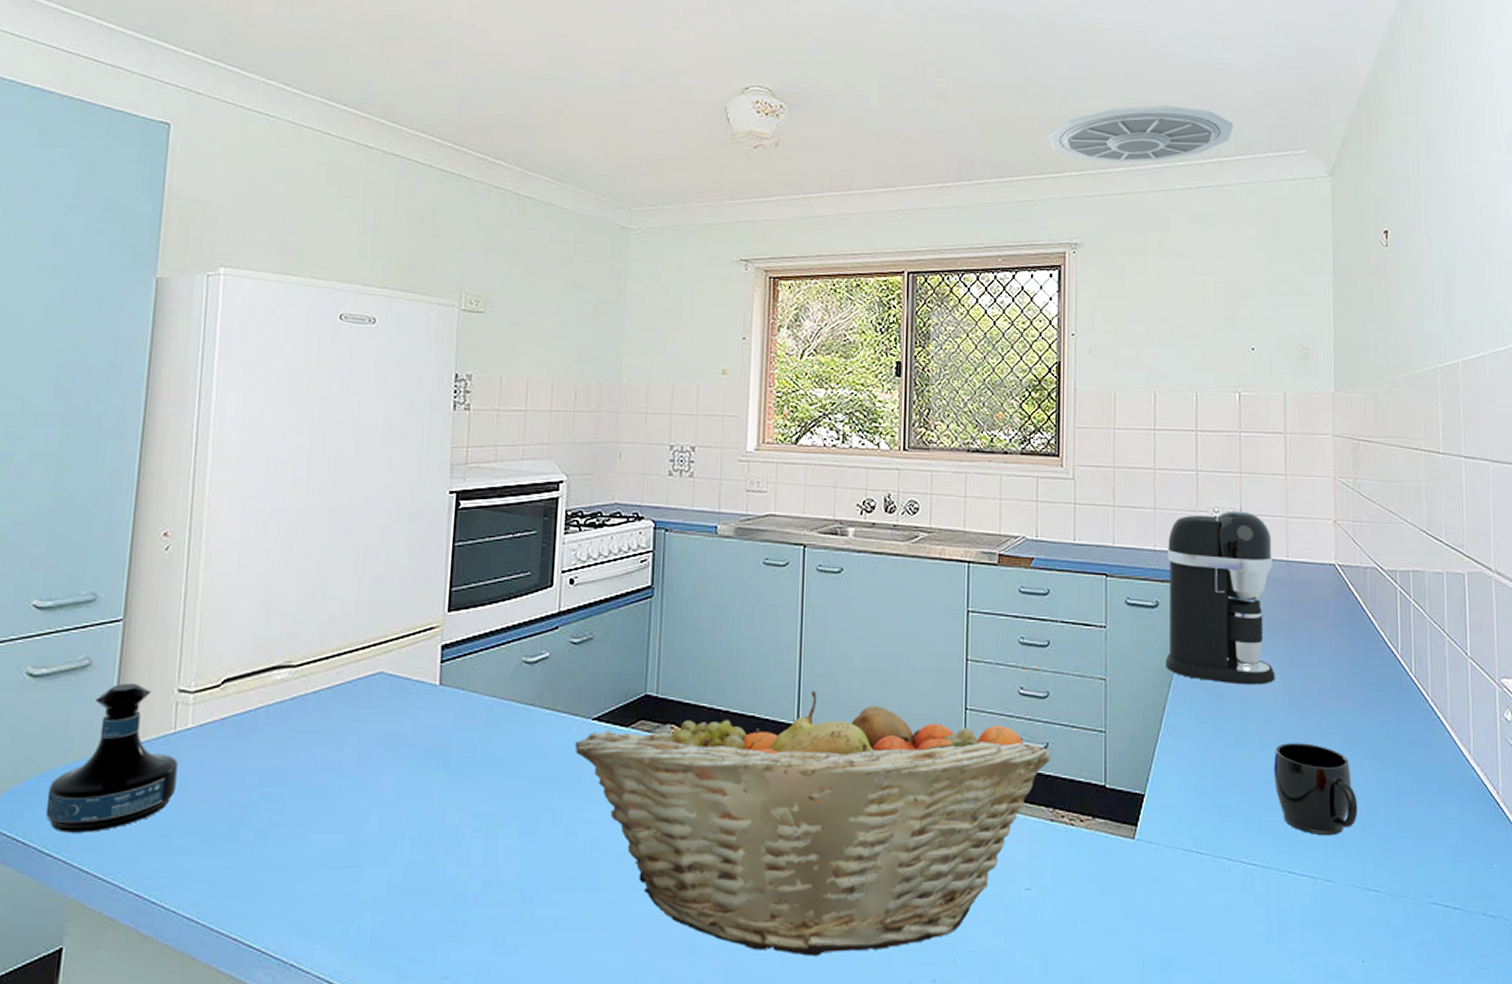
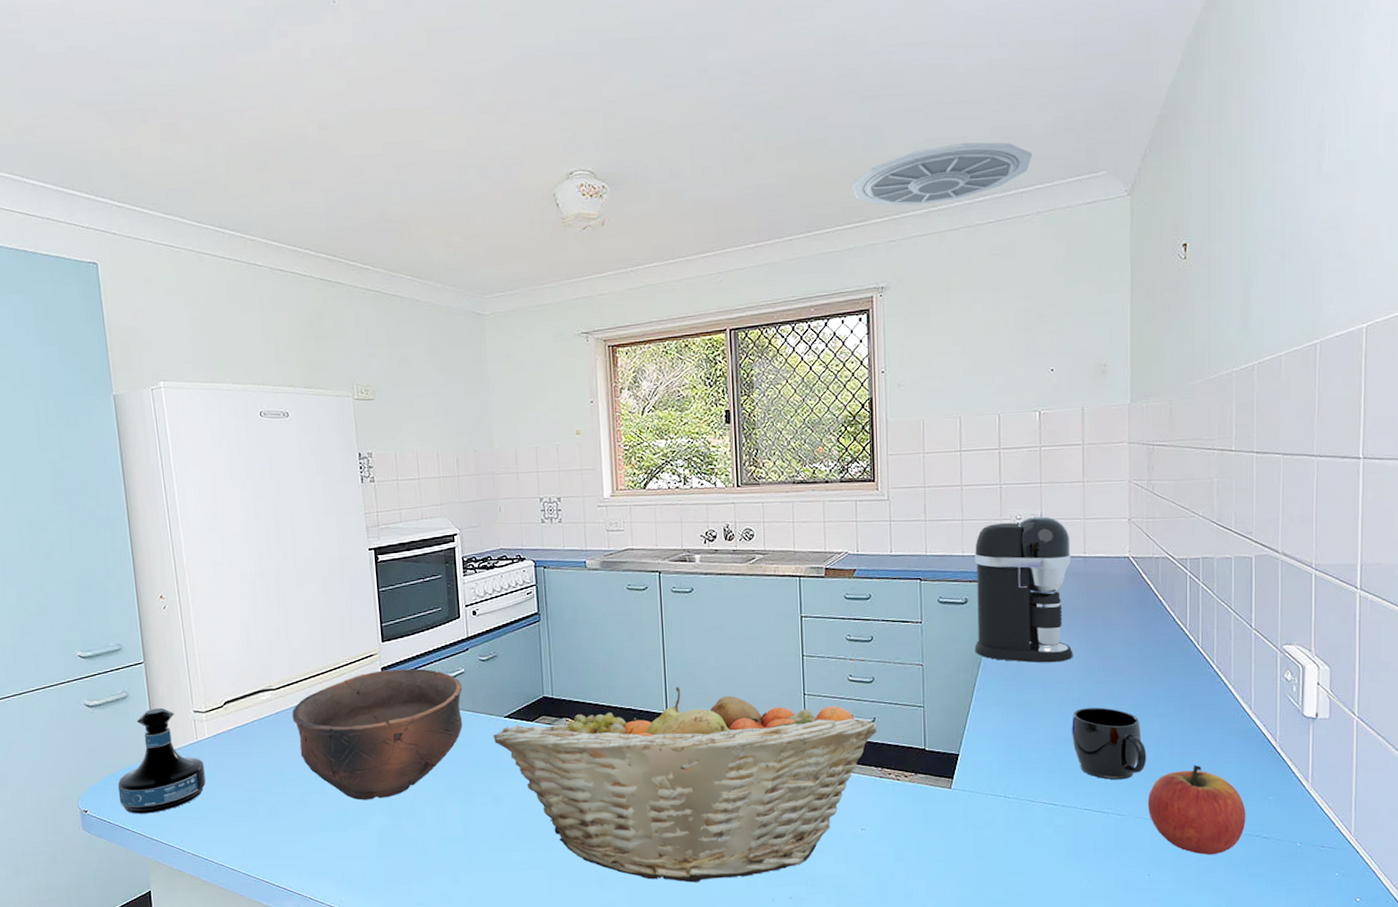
bowl: none [312,648,543,825] -> present [292,668,463,801]
apple: none [1359,821,1470,938] -> present [1147,765,1246,855]

